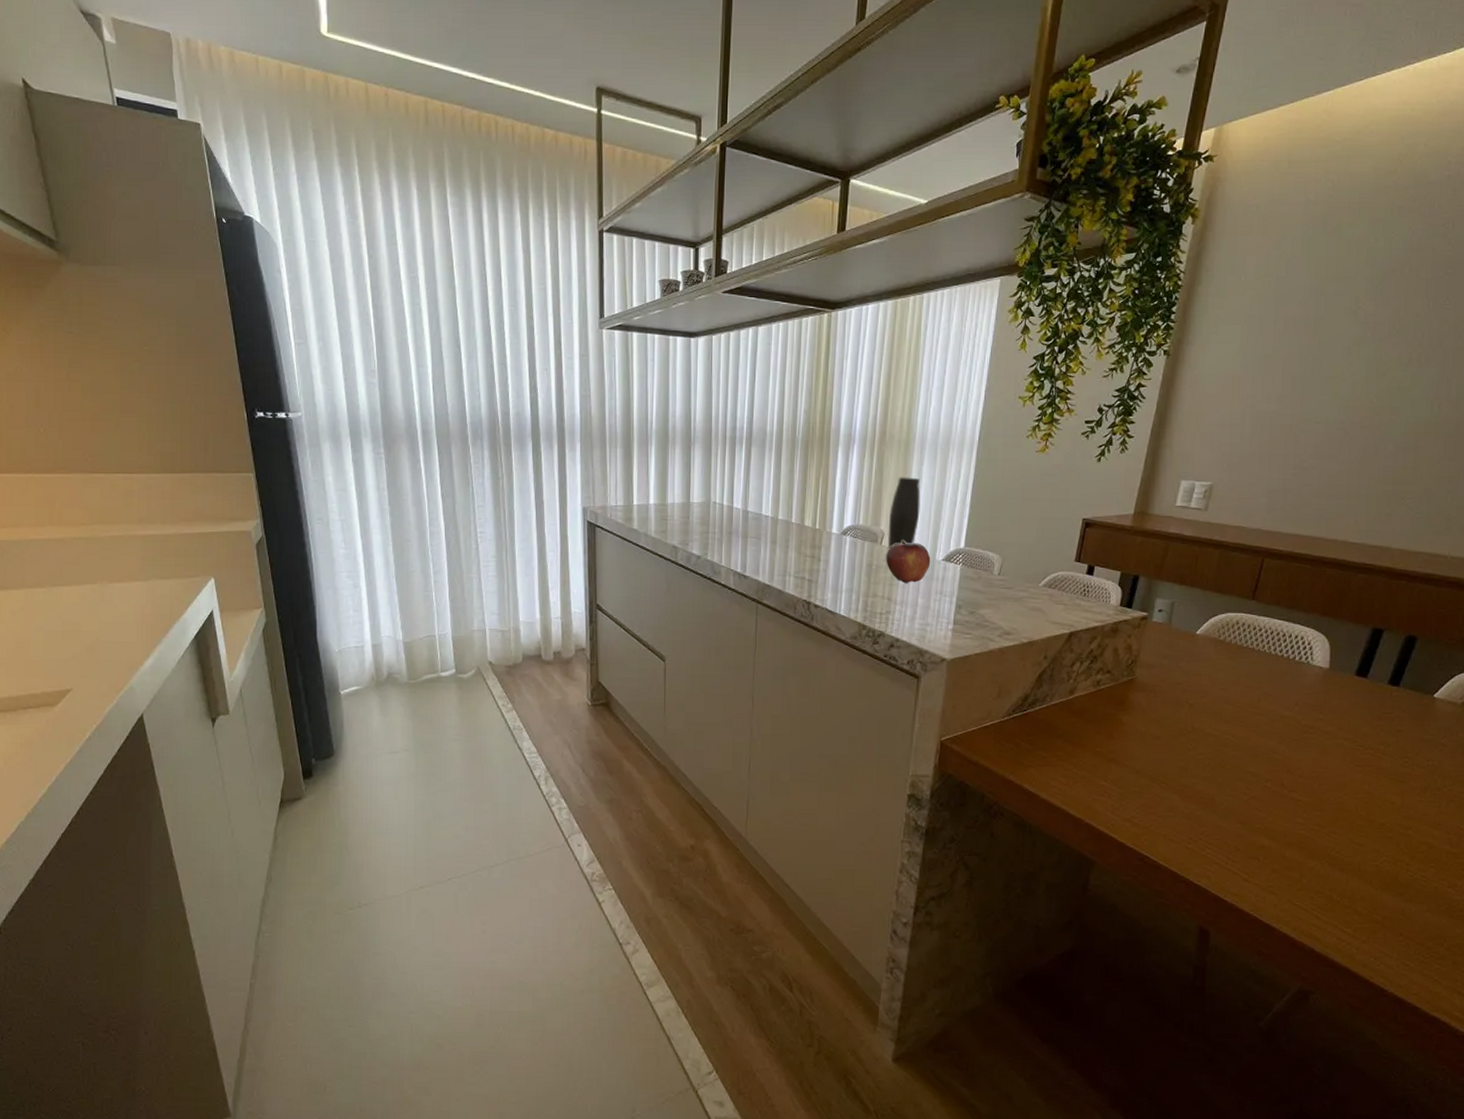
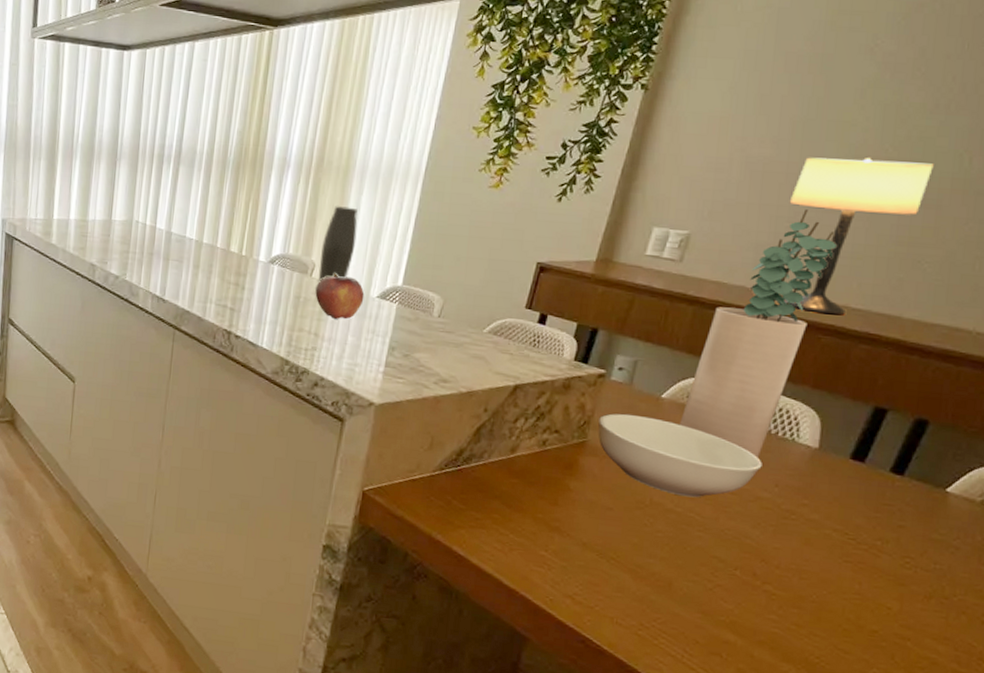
bowl: none [1143,651,1284,721] -> present [597,413,762,498]
vase: none [1213,457,1335,681] -> present [680,209,836,458]
table lamp: none [1294,407,1410,550] -> present [784,157,934,315]

